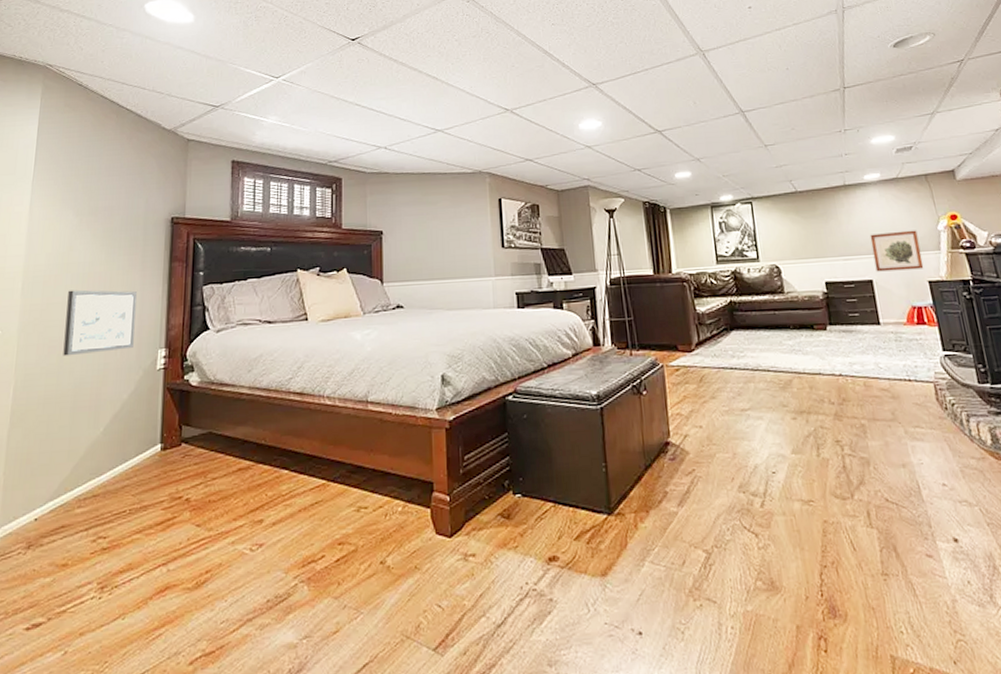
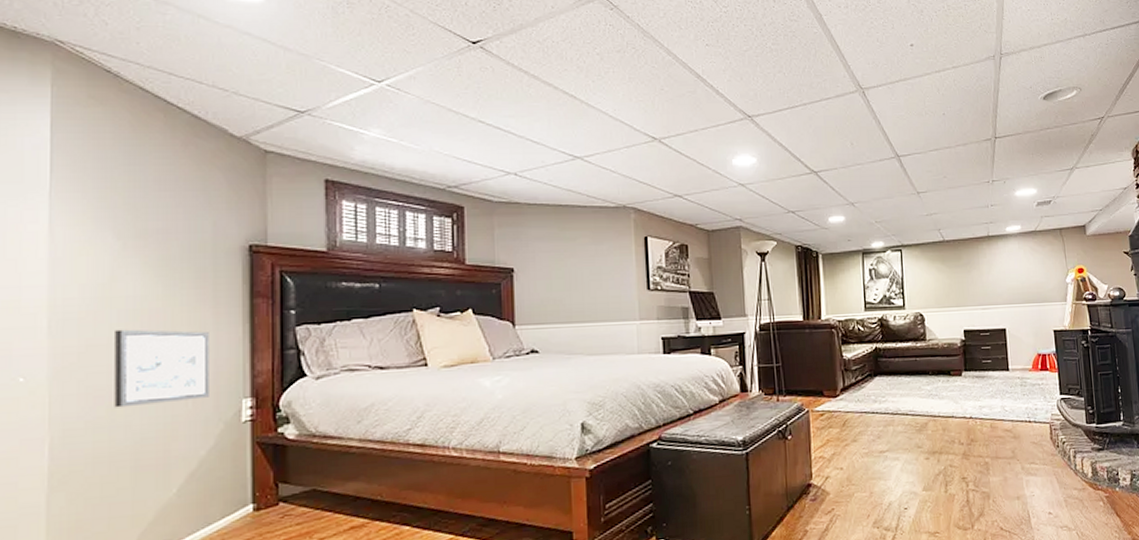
wall art: present [870,230,924,272] -> none [1007,282,1051,321]

